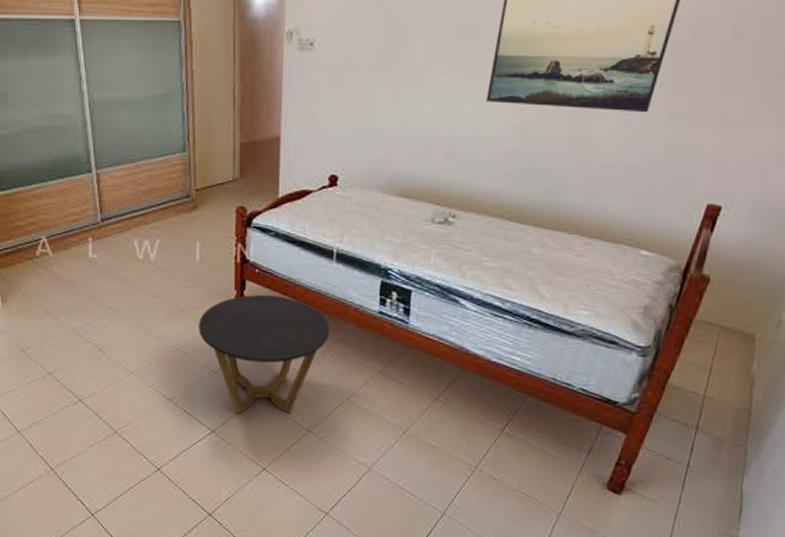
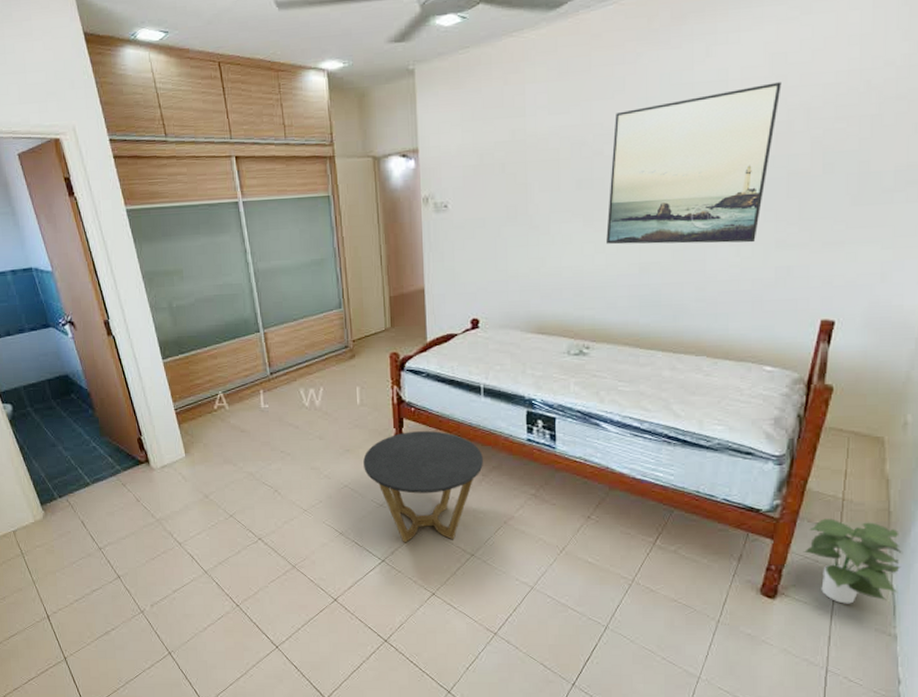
potted plant: none [656,415,758,504] -> present [803,518,903,604]

